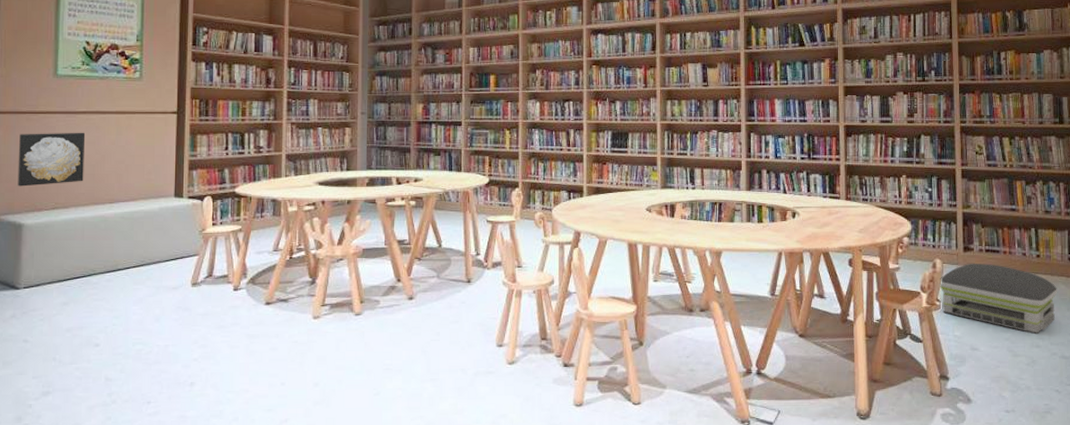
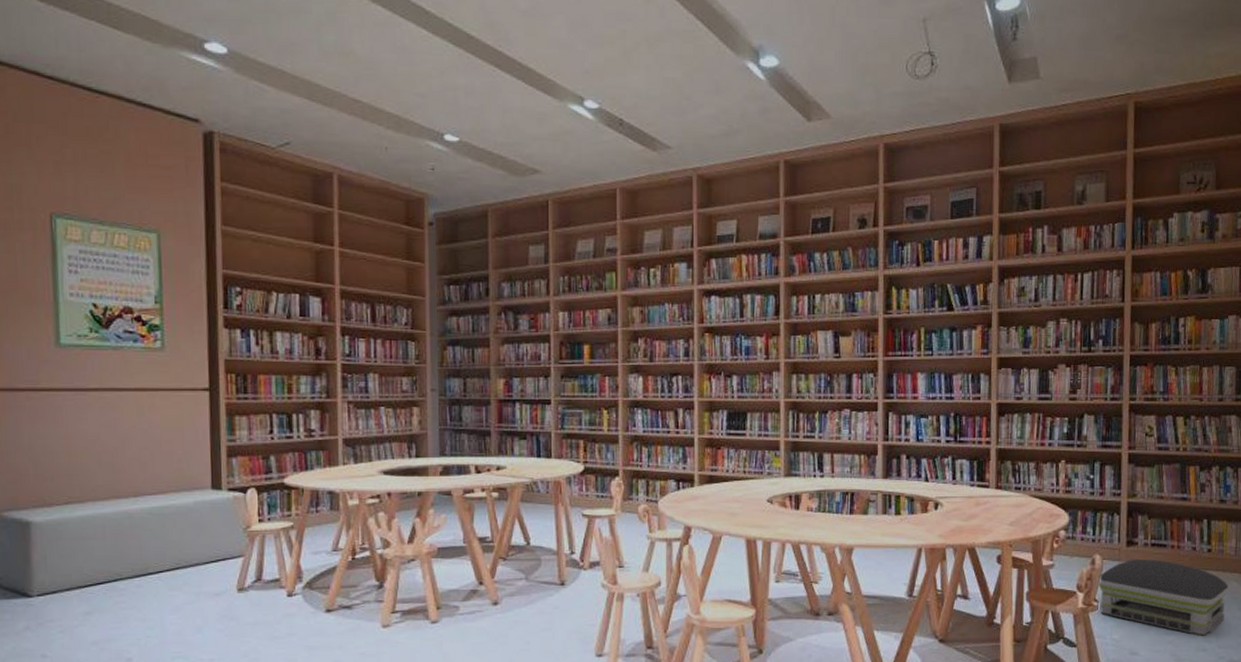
wall art: present [17,132,86,187] -> none [18,413,101,478]

